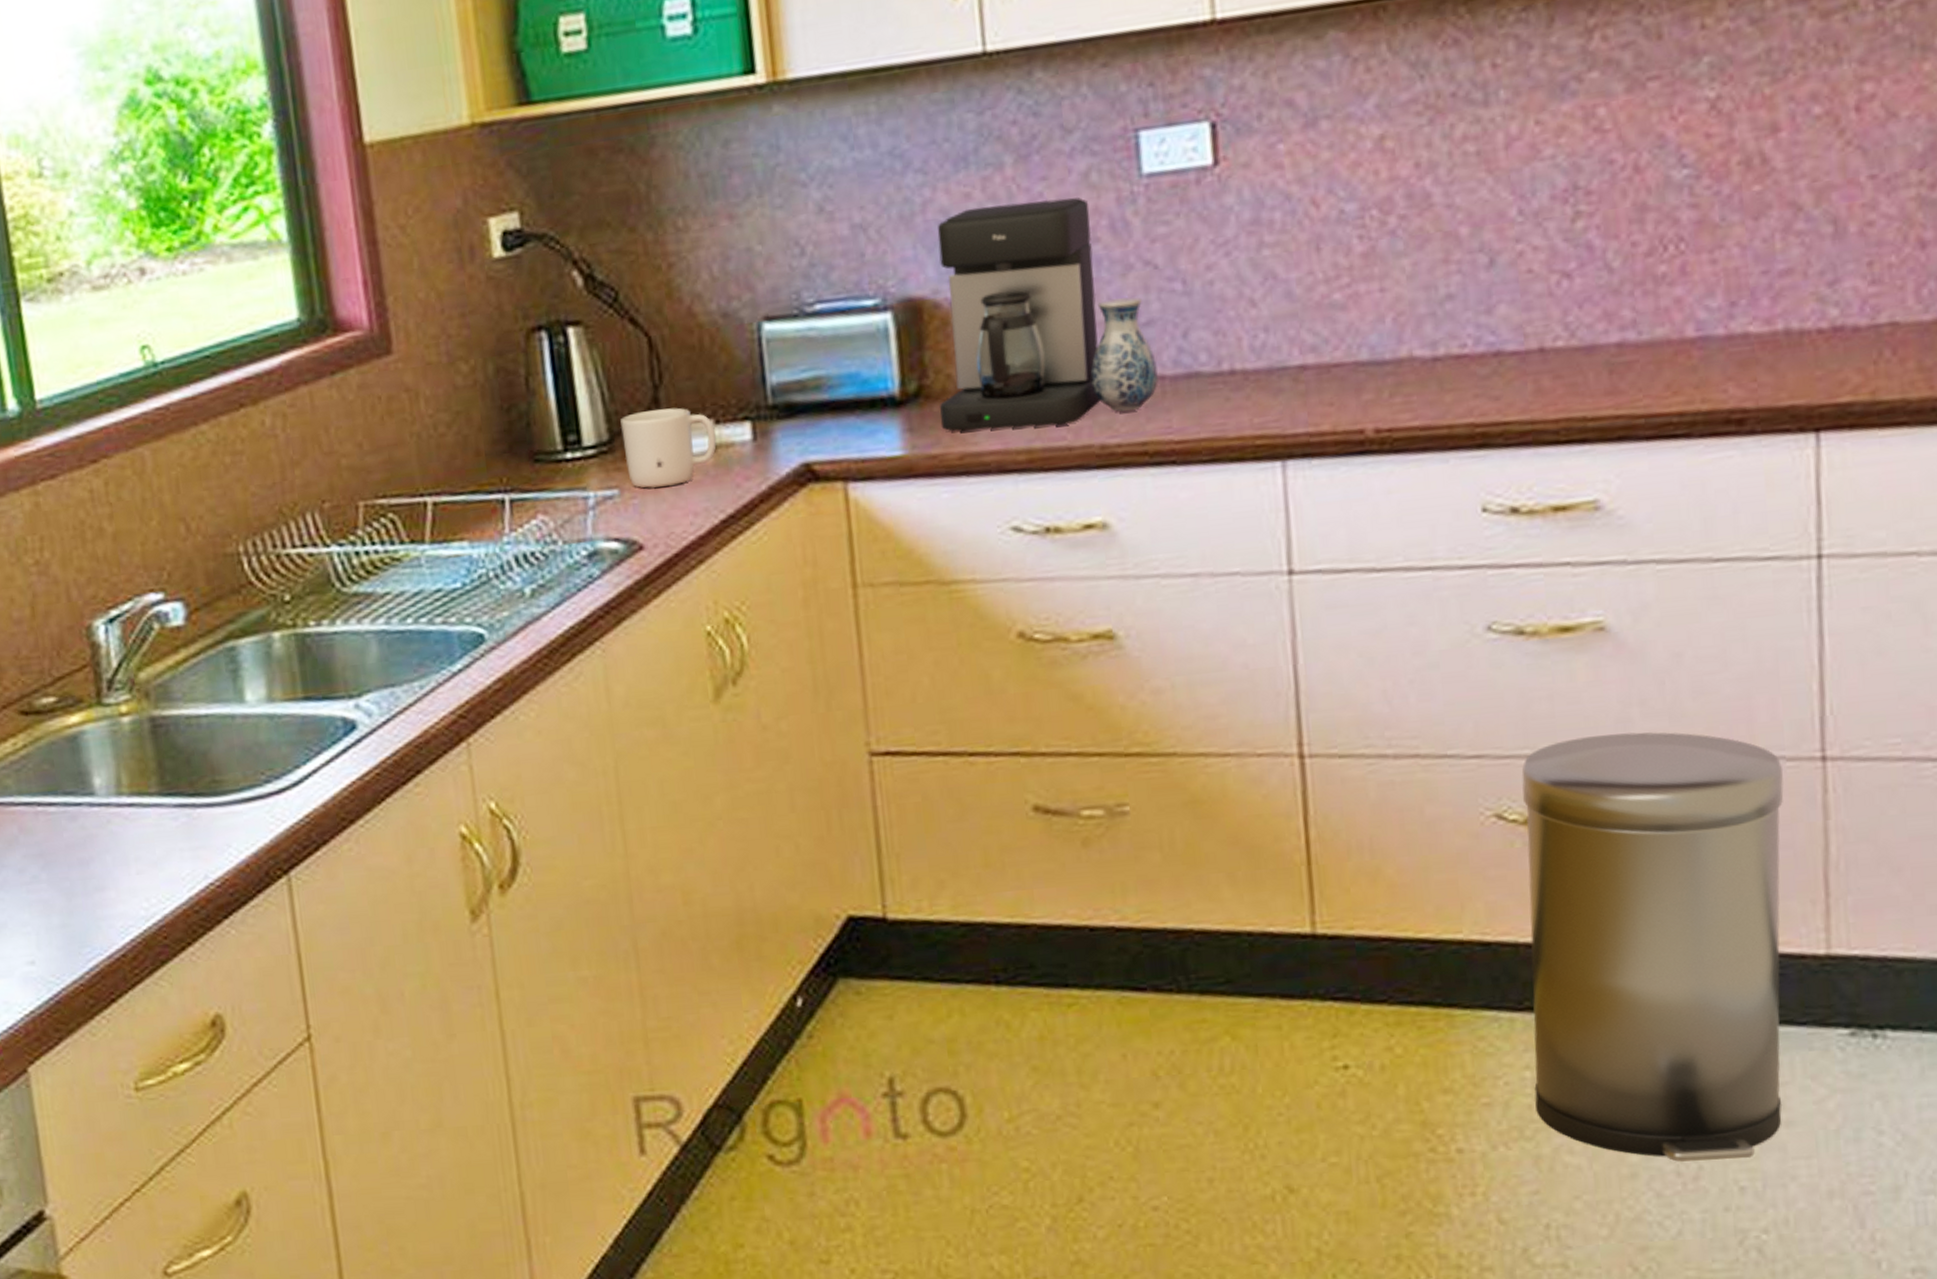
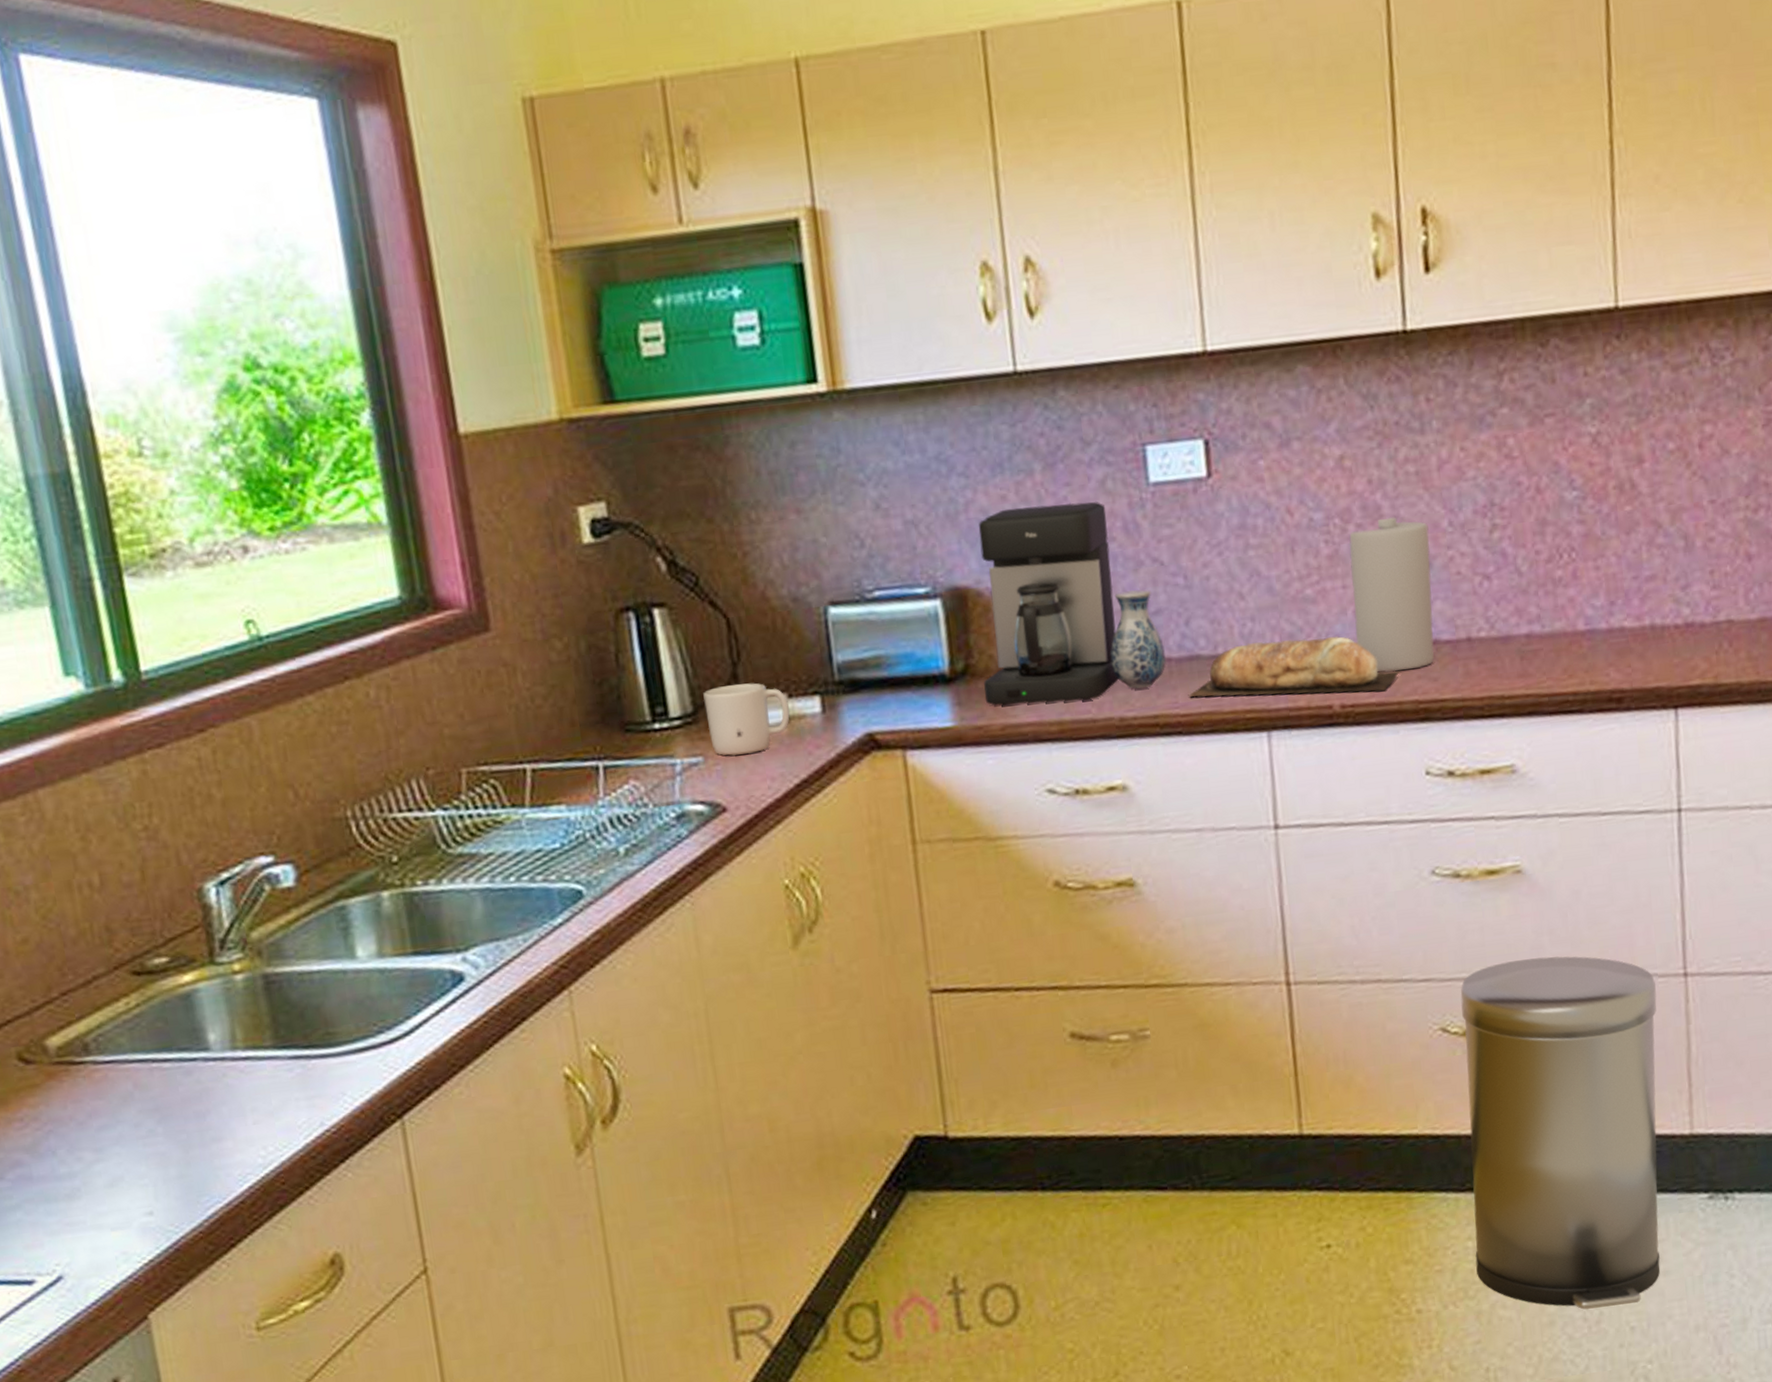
bread loaf: none [1184,347,1452,421] -> present [1188,636,1400,698]
paper towel holder: none [1389,205,1496,391] -> present [1349,517,1434,672]

